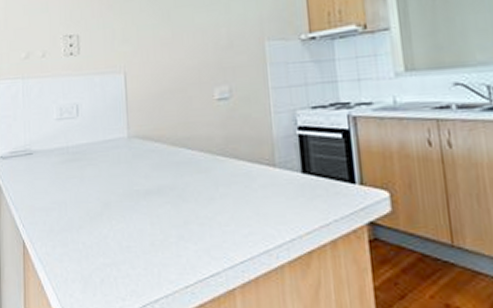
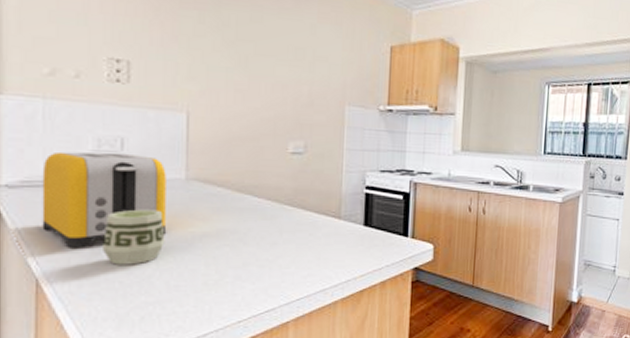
toaster: none [24,118,115,209] -> present [42,151,166,247]
cup: none [68,170,116,226] -> present [103,209,165,265]

